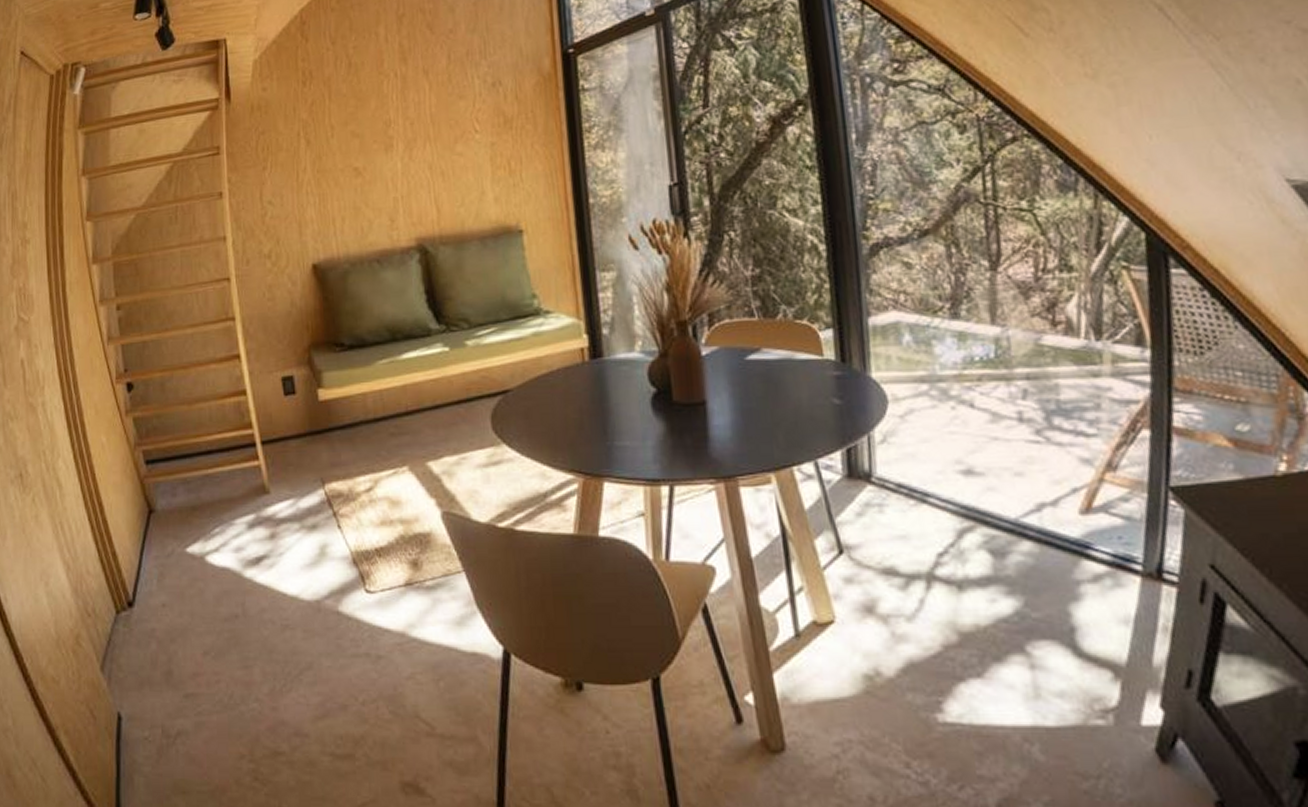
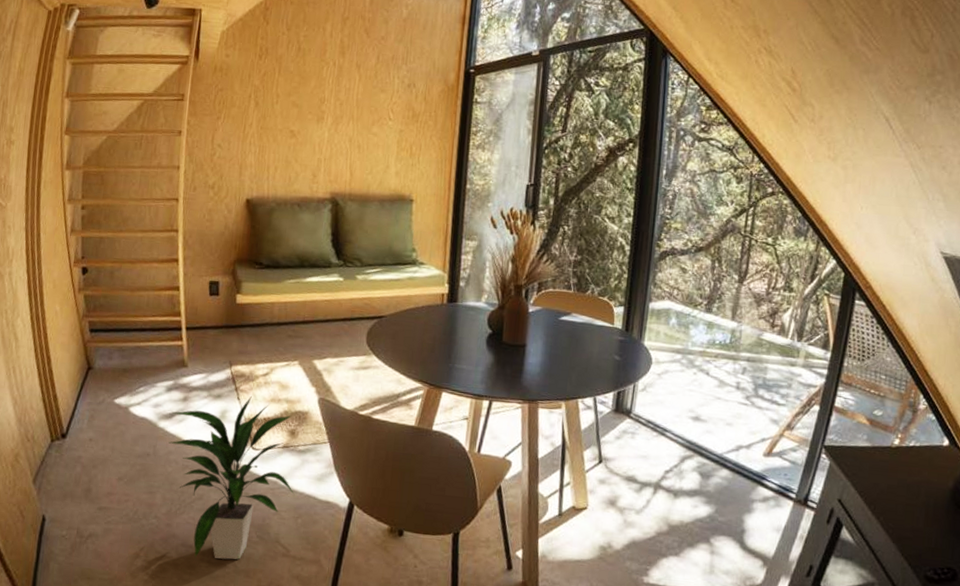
indoor plant: none [258,520,430,749] -> present [168,395,295,560]

